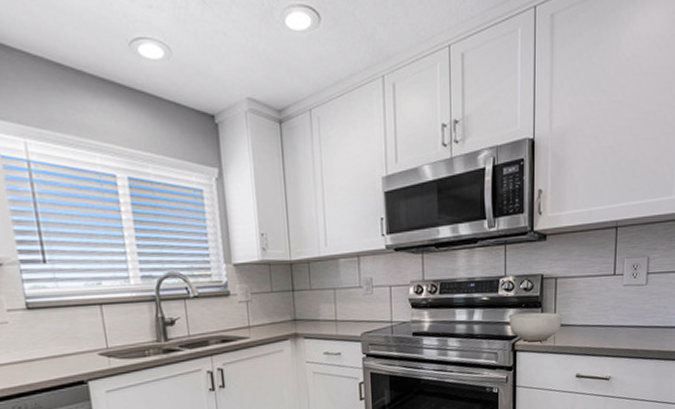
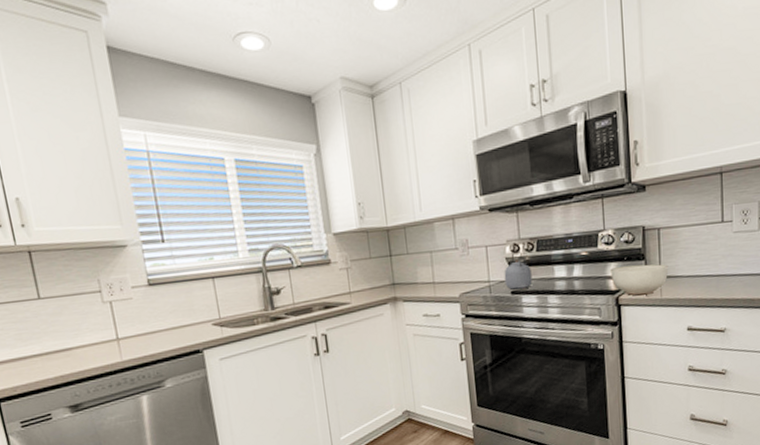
teakettle: none [406,291,434,331] -> present [504,249,533,290]

